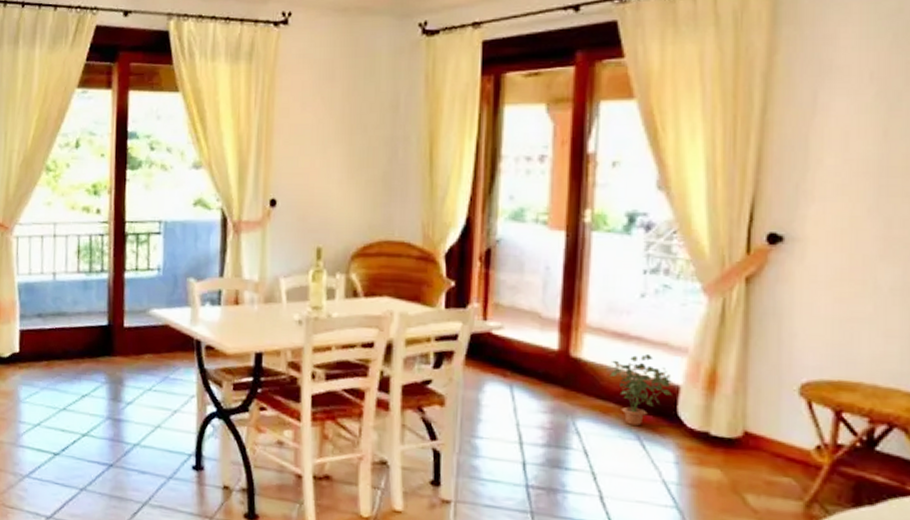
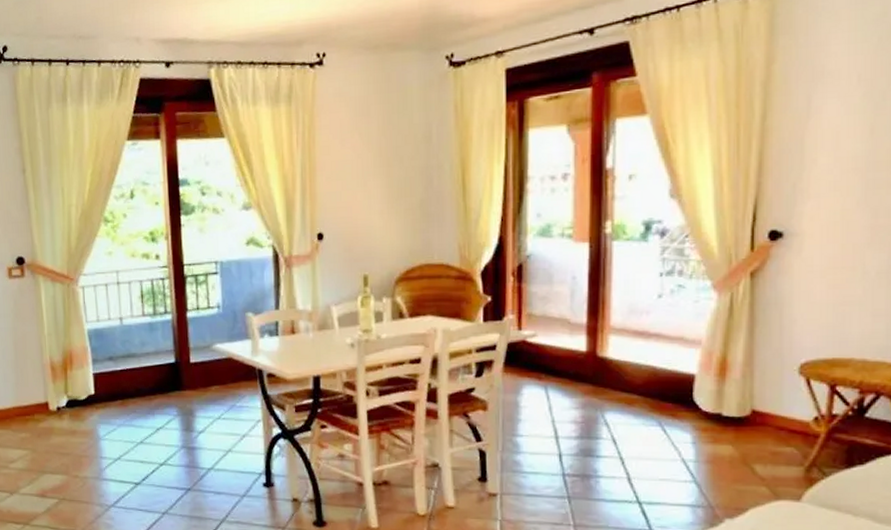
potted plant: present [610,353,674,426] -> none [633,348,689,413]

